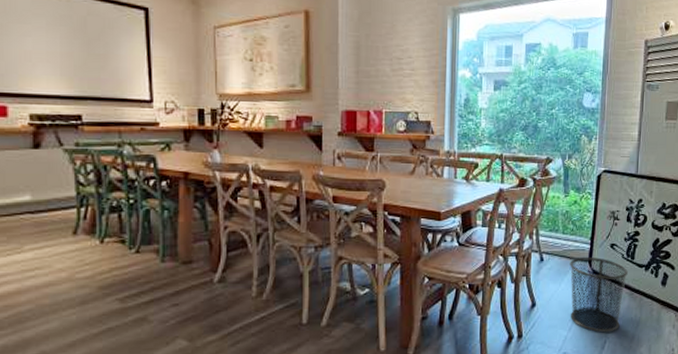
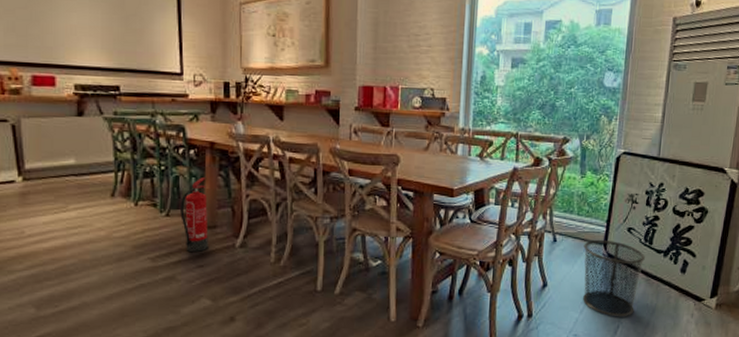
fire extinguisher: none [152,210,184,290] -> present [180,178,208,252]

